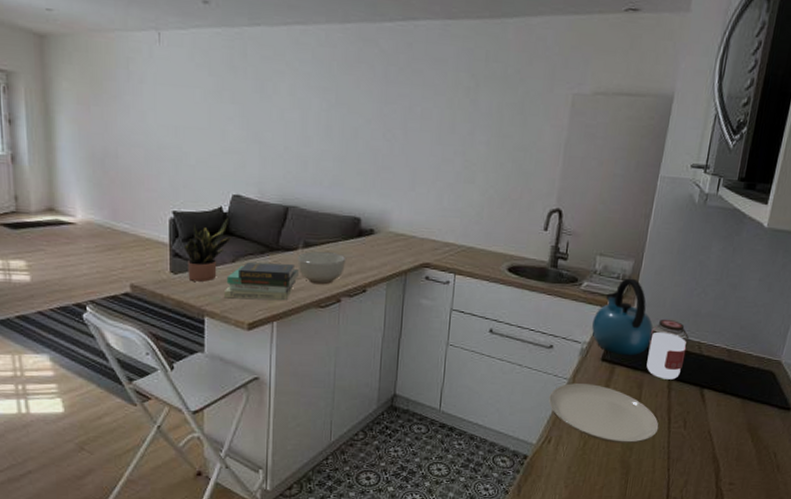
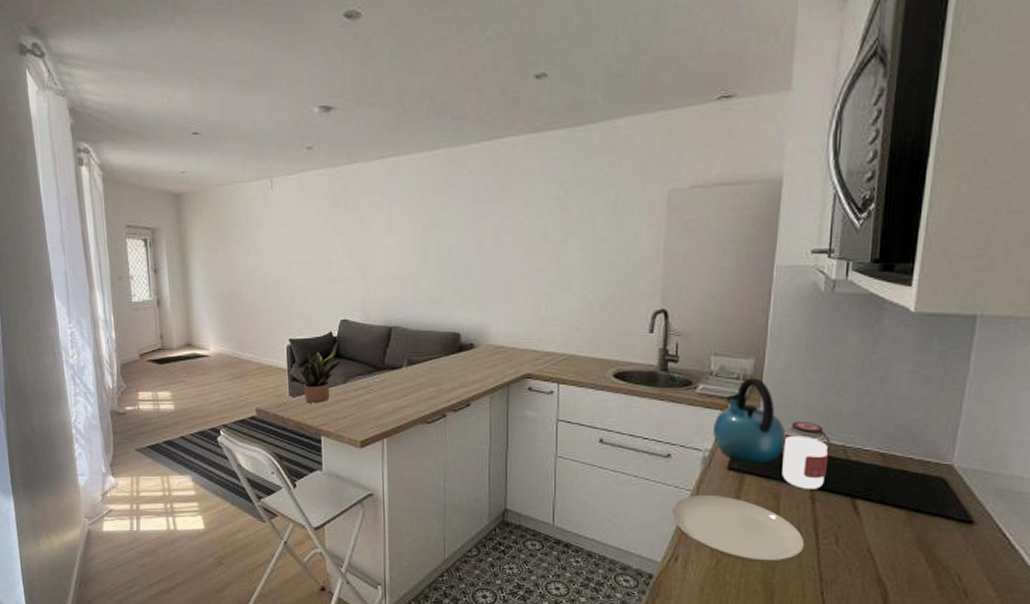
books: present [223,262,299,300] -> none [336,382,405,418]
bowl: present [297,250,347,285] -> none [403,367,449,401]

